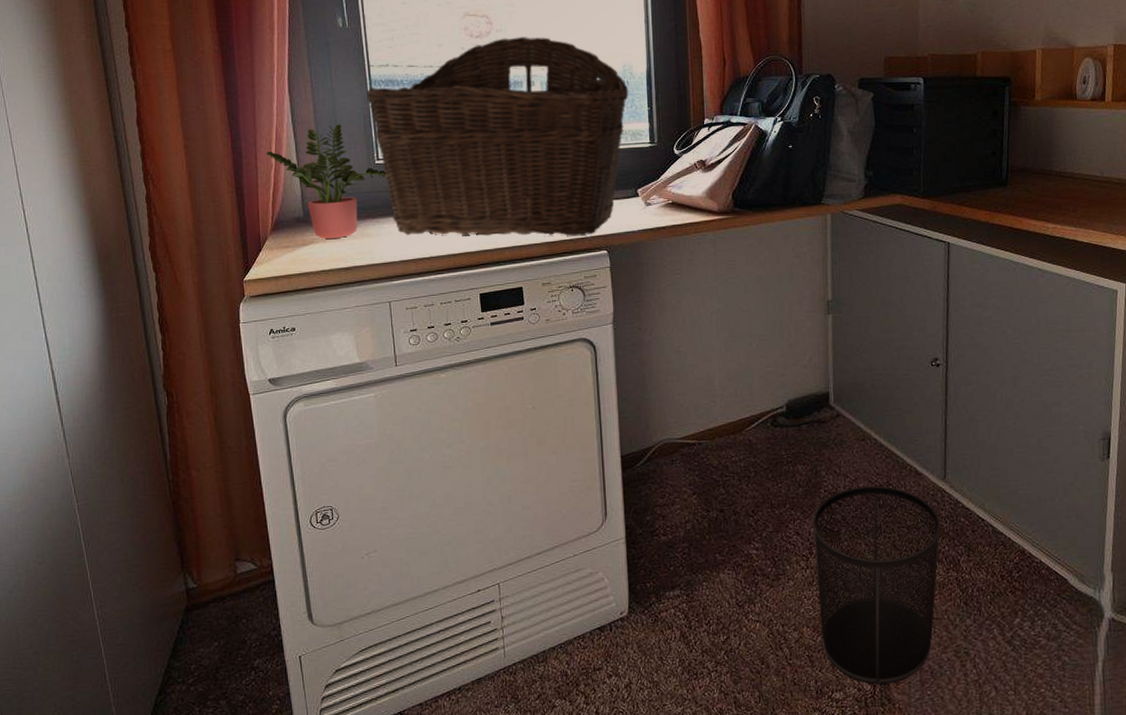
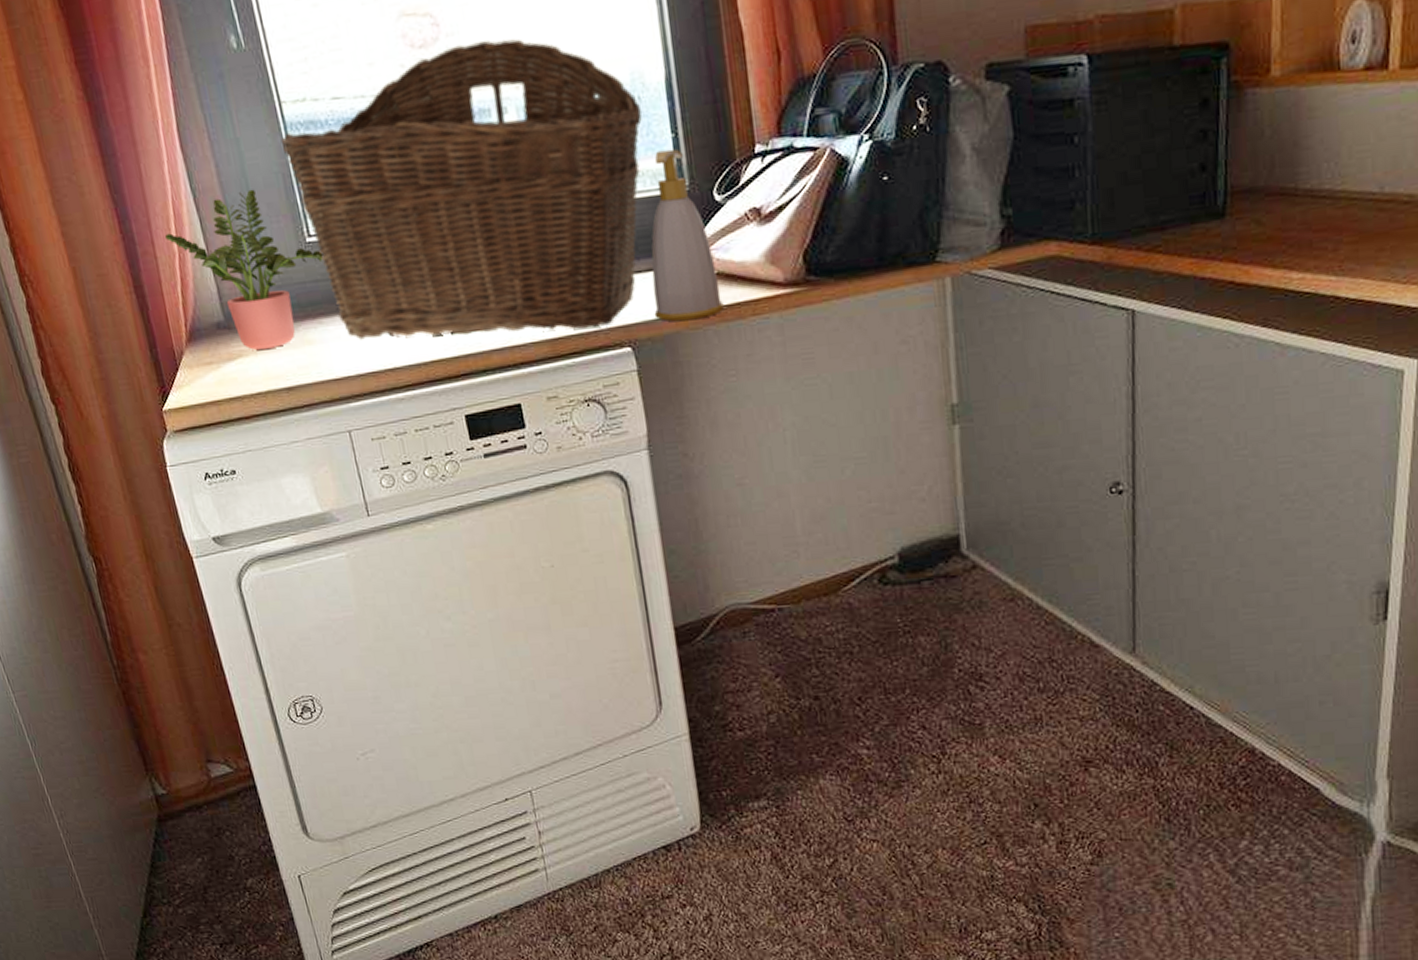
soap bottle: none [625,117,675,235] -> present [651,148,724,322]
waste bin: present [812,485,941,685] -> none [944,662,1130,923]

